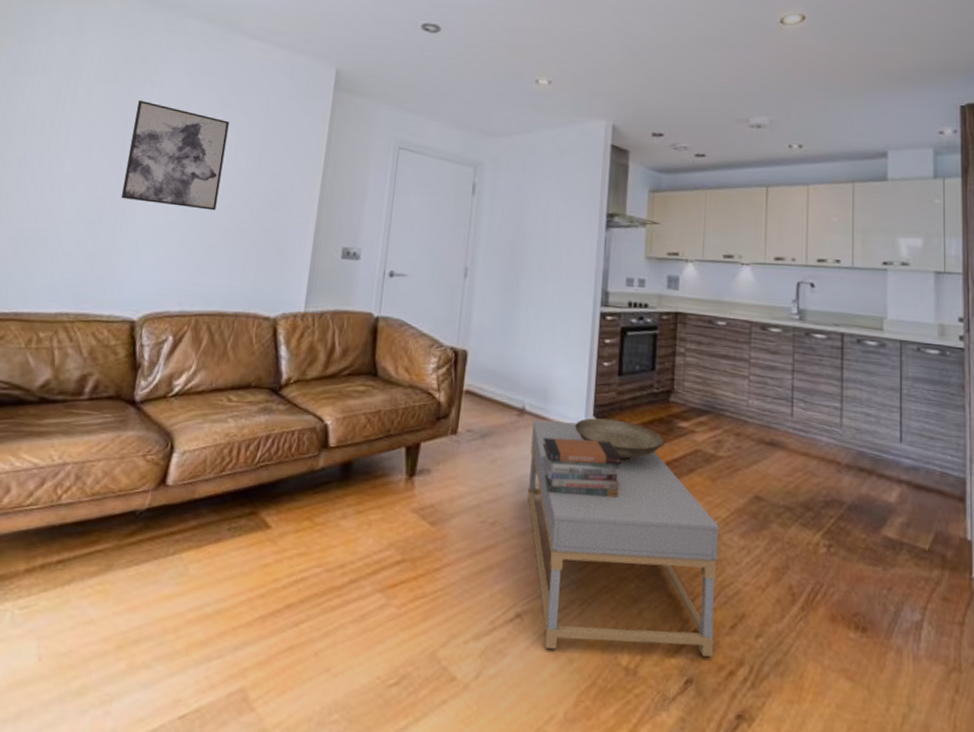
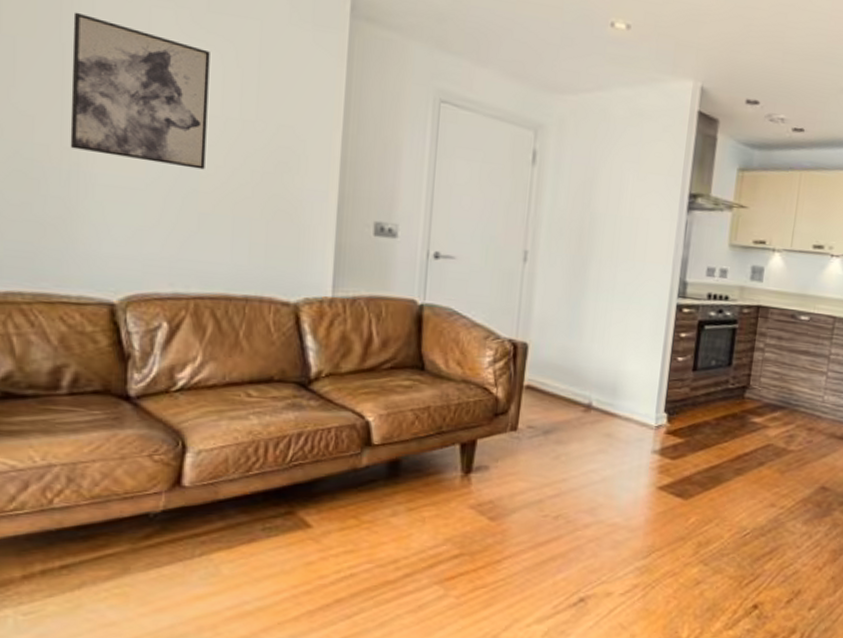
coffee table: present [527,419,719,658] -> none [592,415,784,628]
book stack: present [541,437,622,498] -> none [608,433,692,490]
decorative bowl: present [575,418,664,461] -> none [645,413,736,456]

